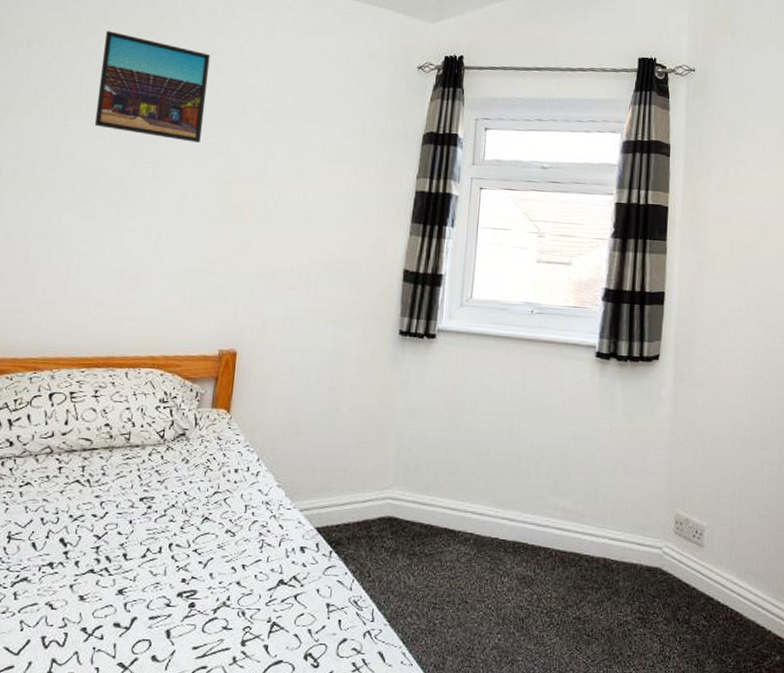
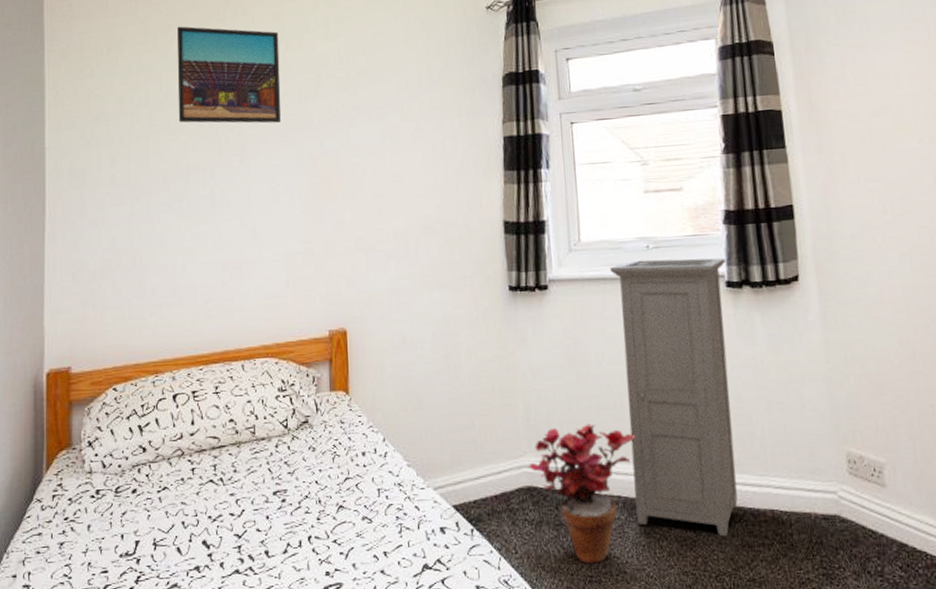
potted plant: none [393,465,495,592] -> present [529,423,636,564]
cabinet: none [484,322,599,578] -> present [609,258,738,537]

